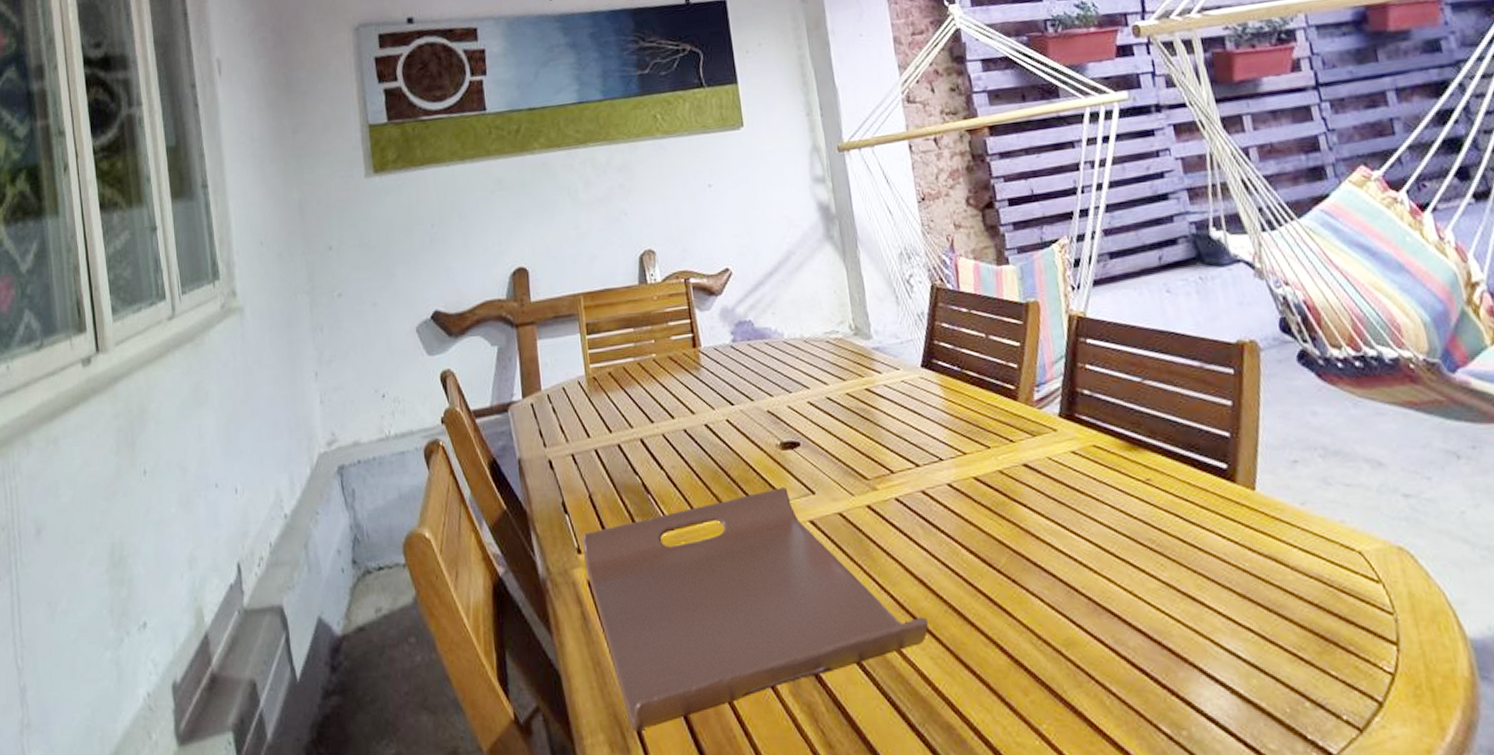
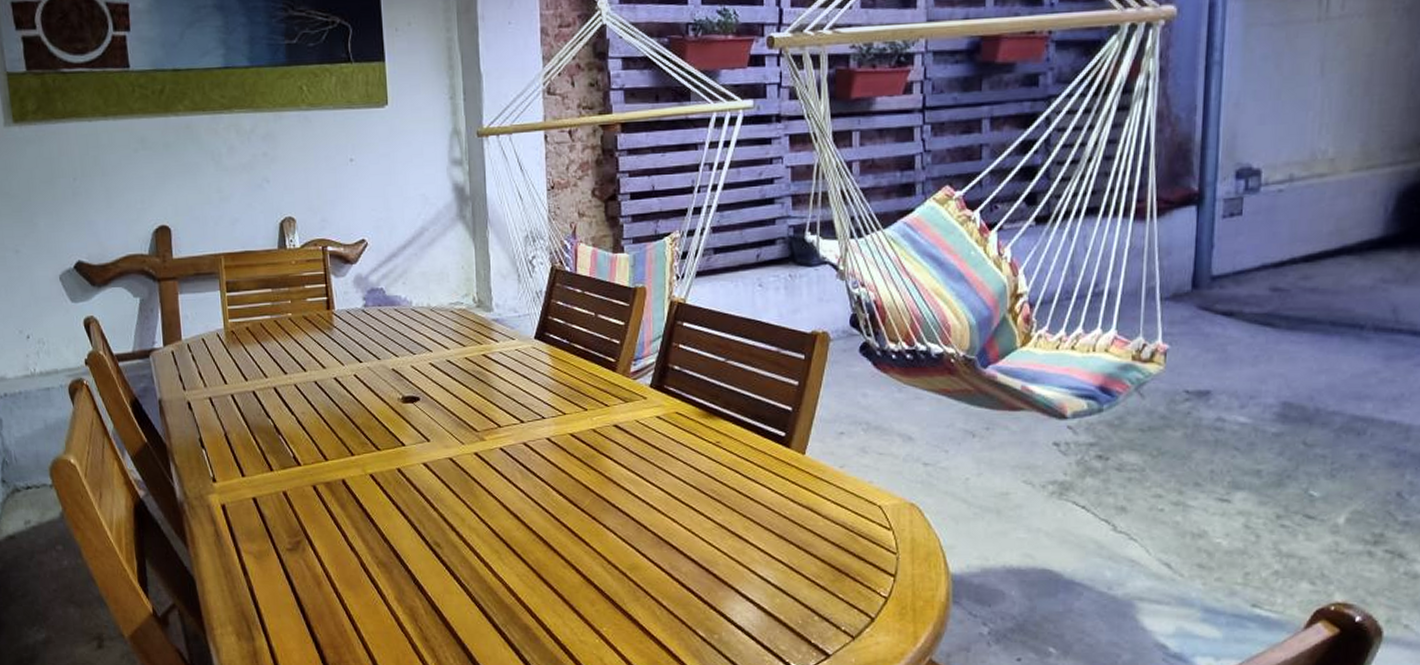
serving tray: present [581,488,929,733] -> none [217,435,517,626]

